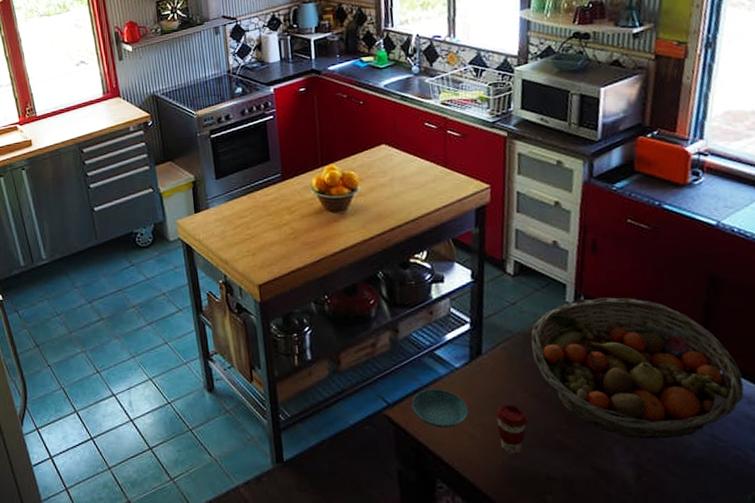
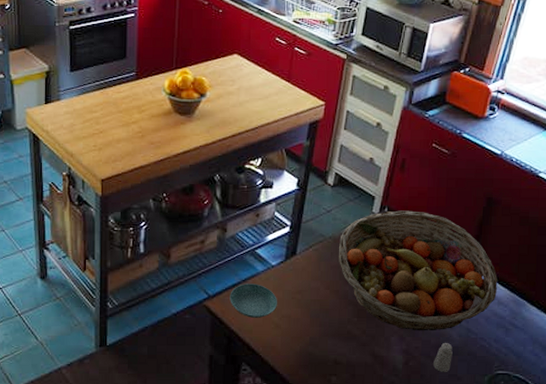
coffee cup: present [496,403,529,455] -> none [300,298,327,343]
saltshaker: none [674,453,699,490] -> present [433,343,453,373]

